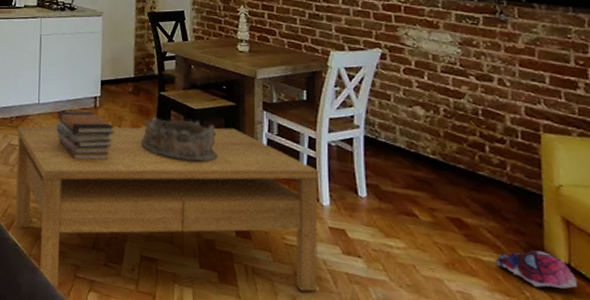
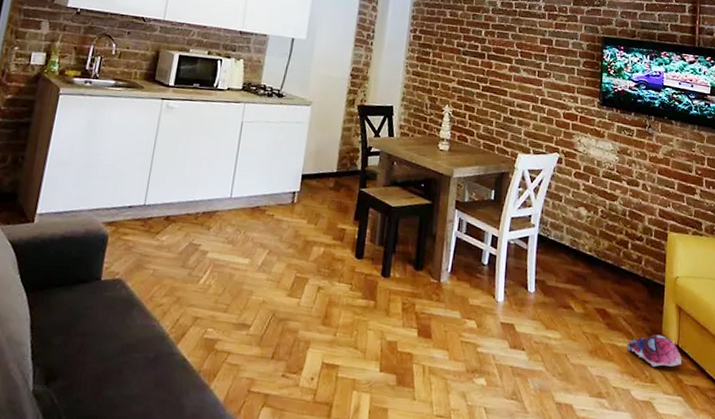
coffee table: present [16,126,320,292] -> none [186,223,498,407]
book stack: present [56,111,114,161] -> none [247,207,310,262]
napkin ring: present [141,117,218,163] -> none [336,215,411,262]

